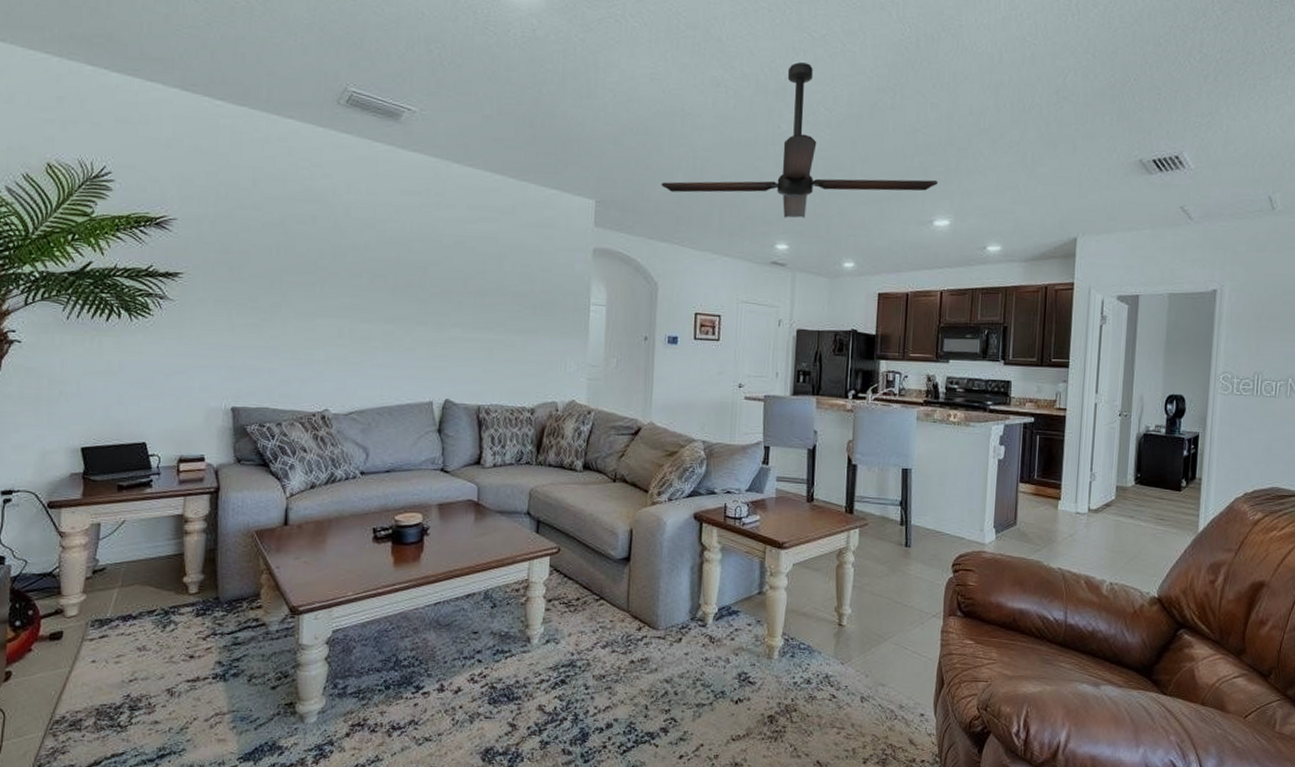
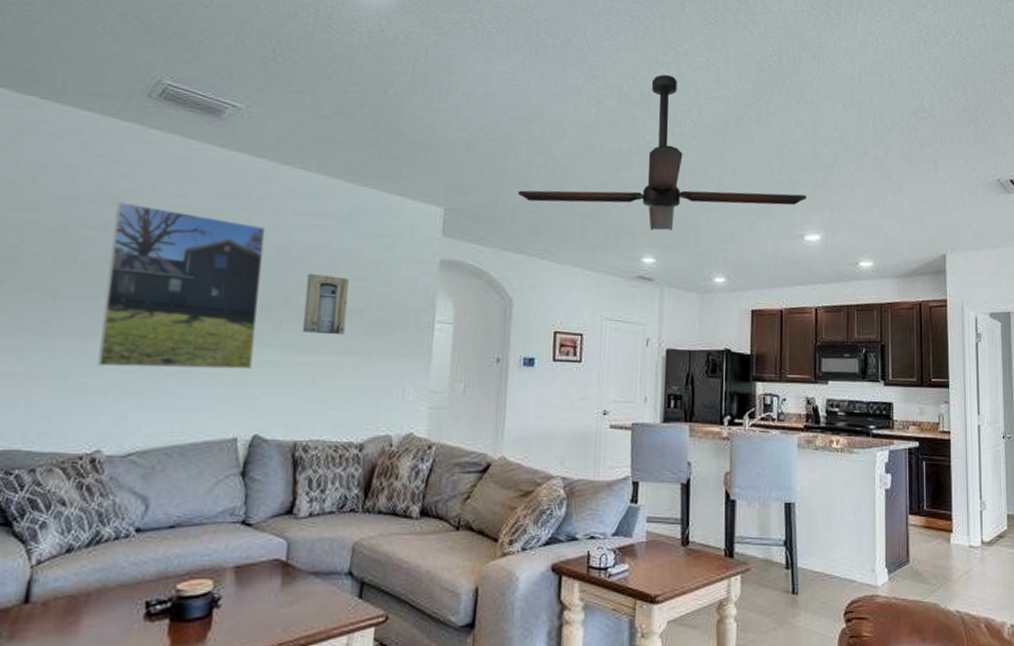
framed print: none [319,200,444,345] -> present [97,202,266,370]
wall art: none [479,261,516,316] -> present [302,273,349,336]

